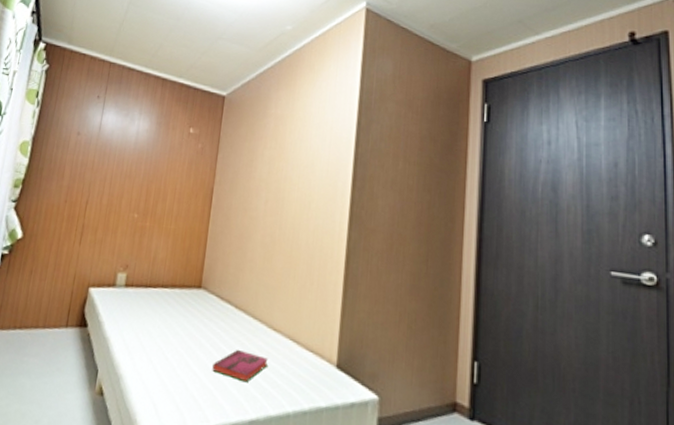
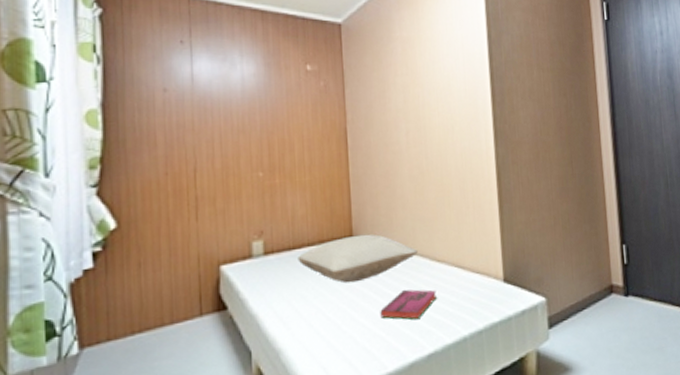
pillow: none [151,286,257,331] -> present [297,234,418,284]

